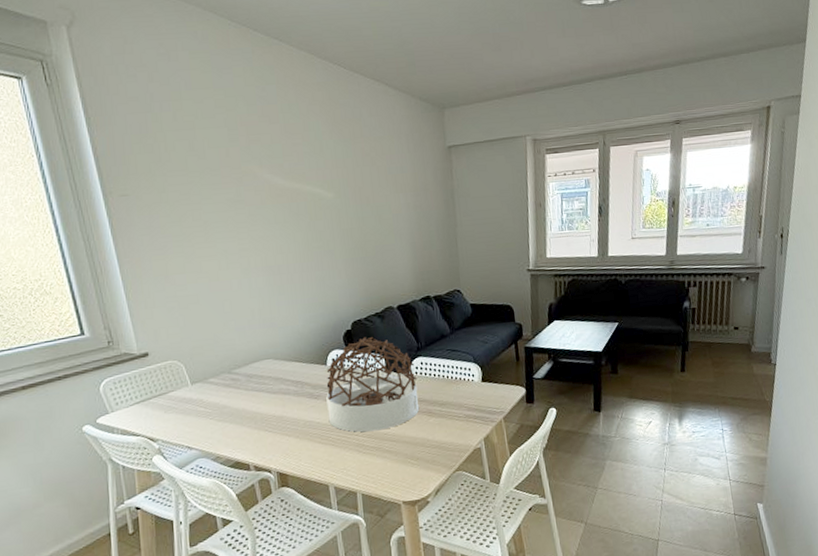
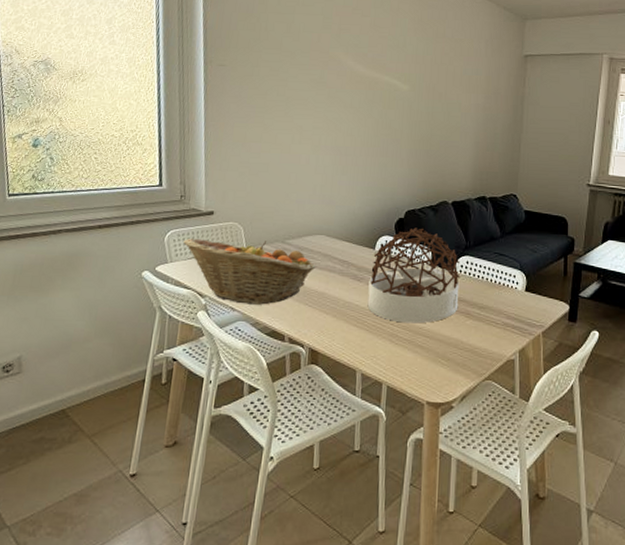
fruit basket: none [121,374,269,441] -> present [183,238,316,305]

